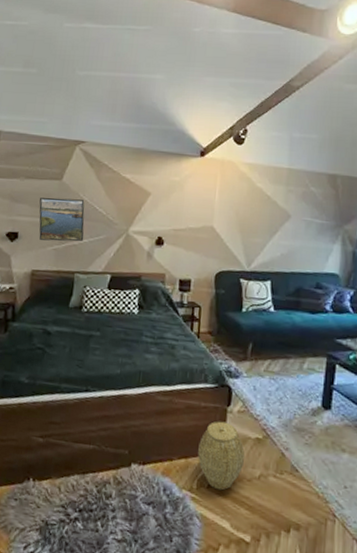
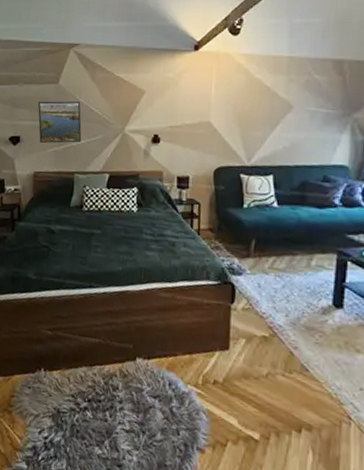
woven basket: present [198,421,245,491] -> none [202,318,252,387]

